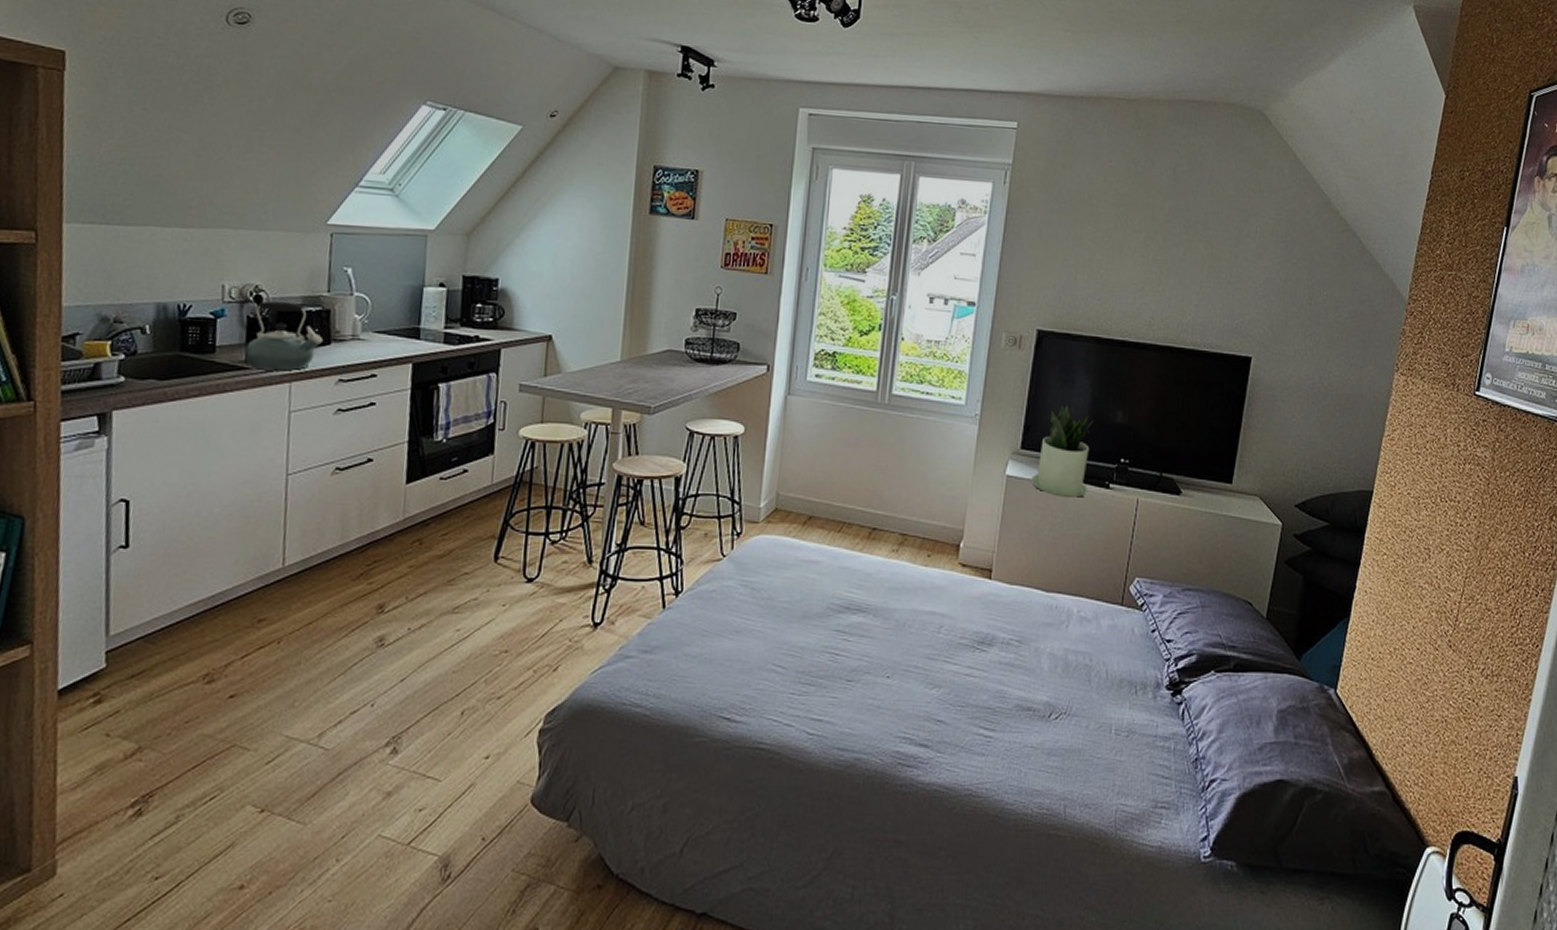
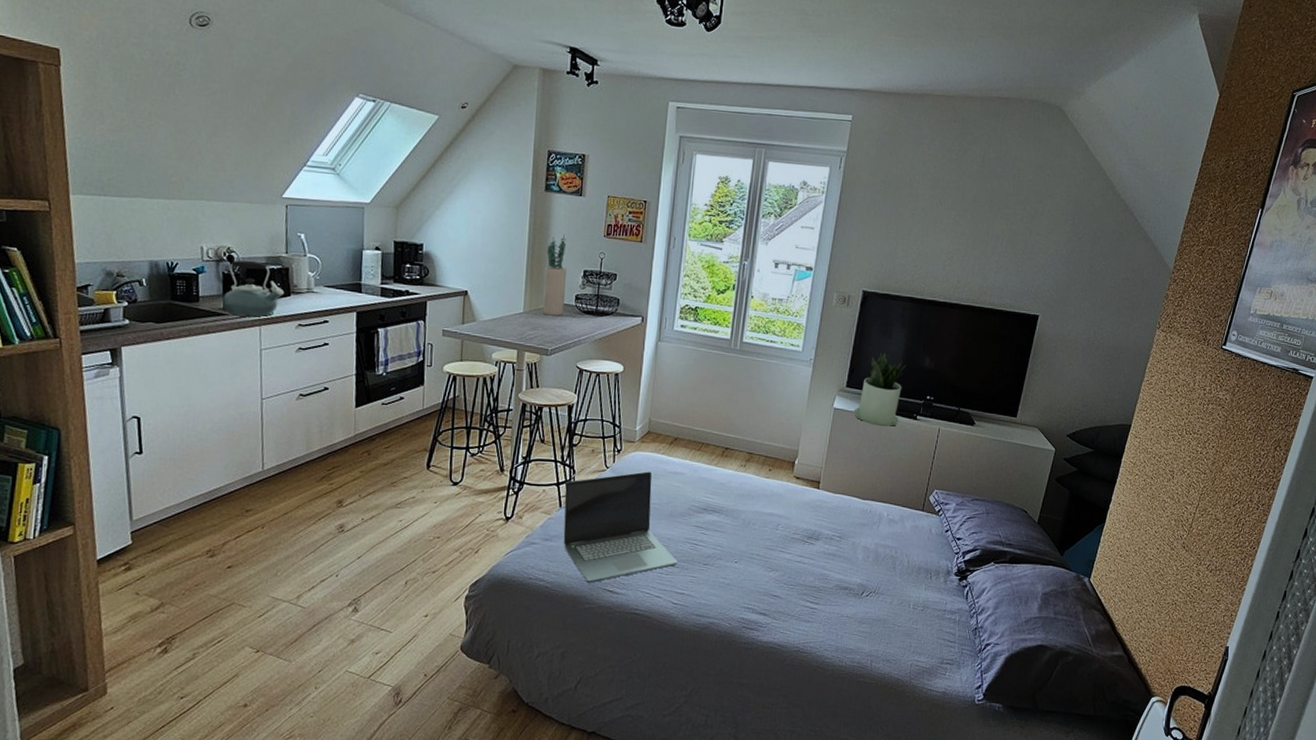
vase: none [644,265,675,366] -> present [542,234,567,316]
laptop: none [666,560,813,709] -> present [563,471,678,583]

